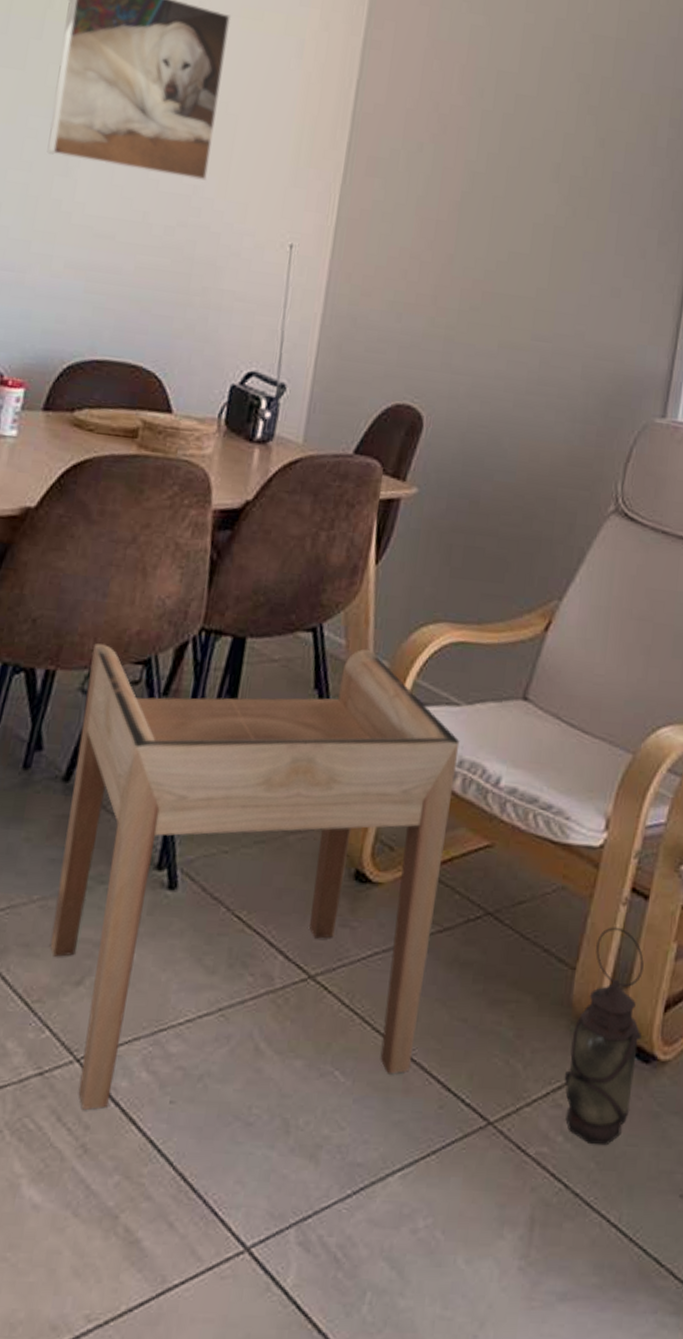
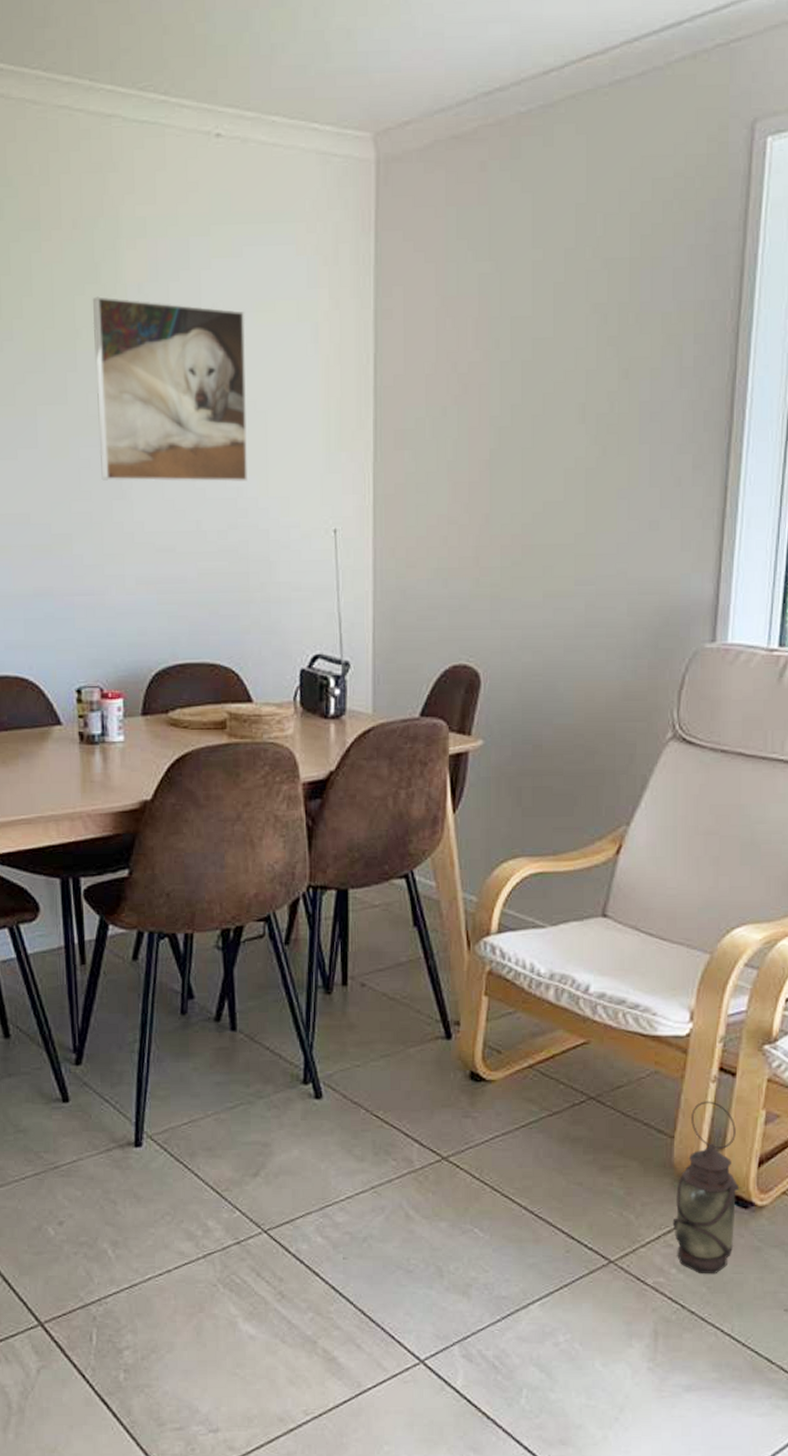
side table: present [50,643,460,1110] -> none [221,887,549,1267]

